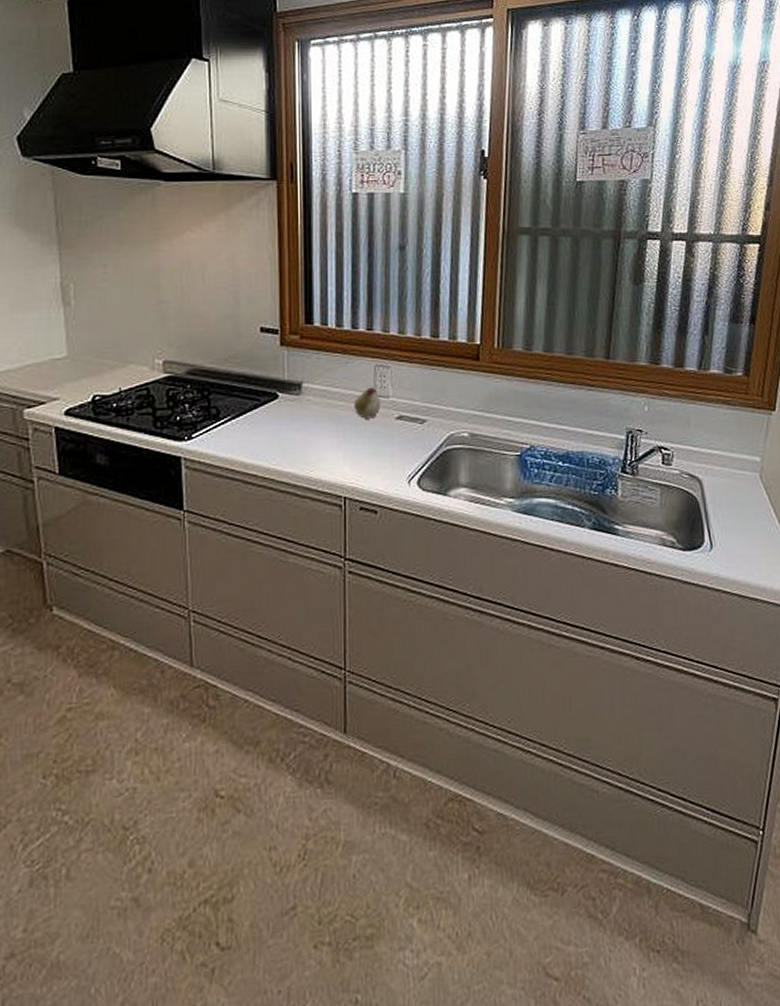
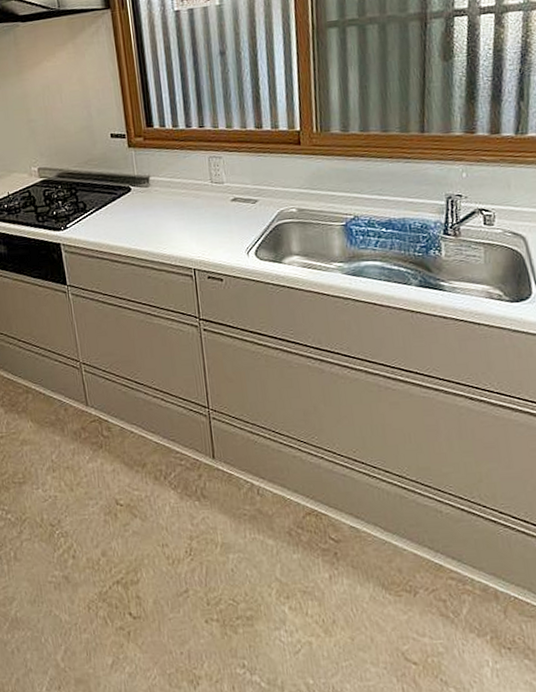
fruit: present [354,387,381,419] -> none [194,175,218,203]

